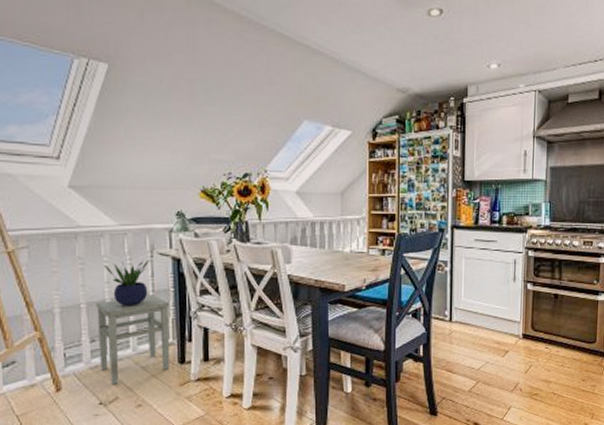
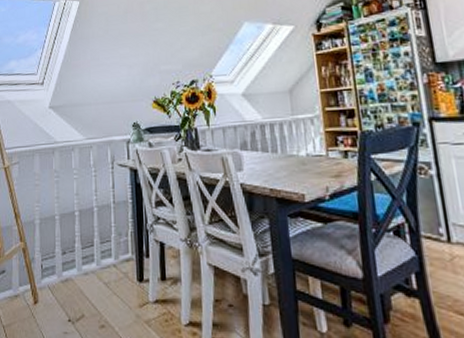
stool: present [96,295,170,384] -> none [67,206,130,300]
potted plant: present [104,259,150,307] -> none [74,170,111,219]

